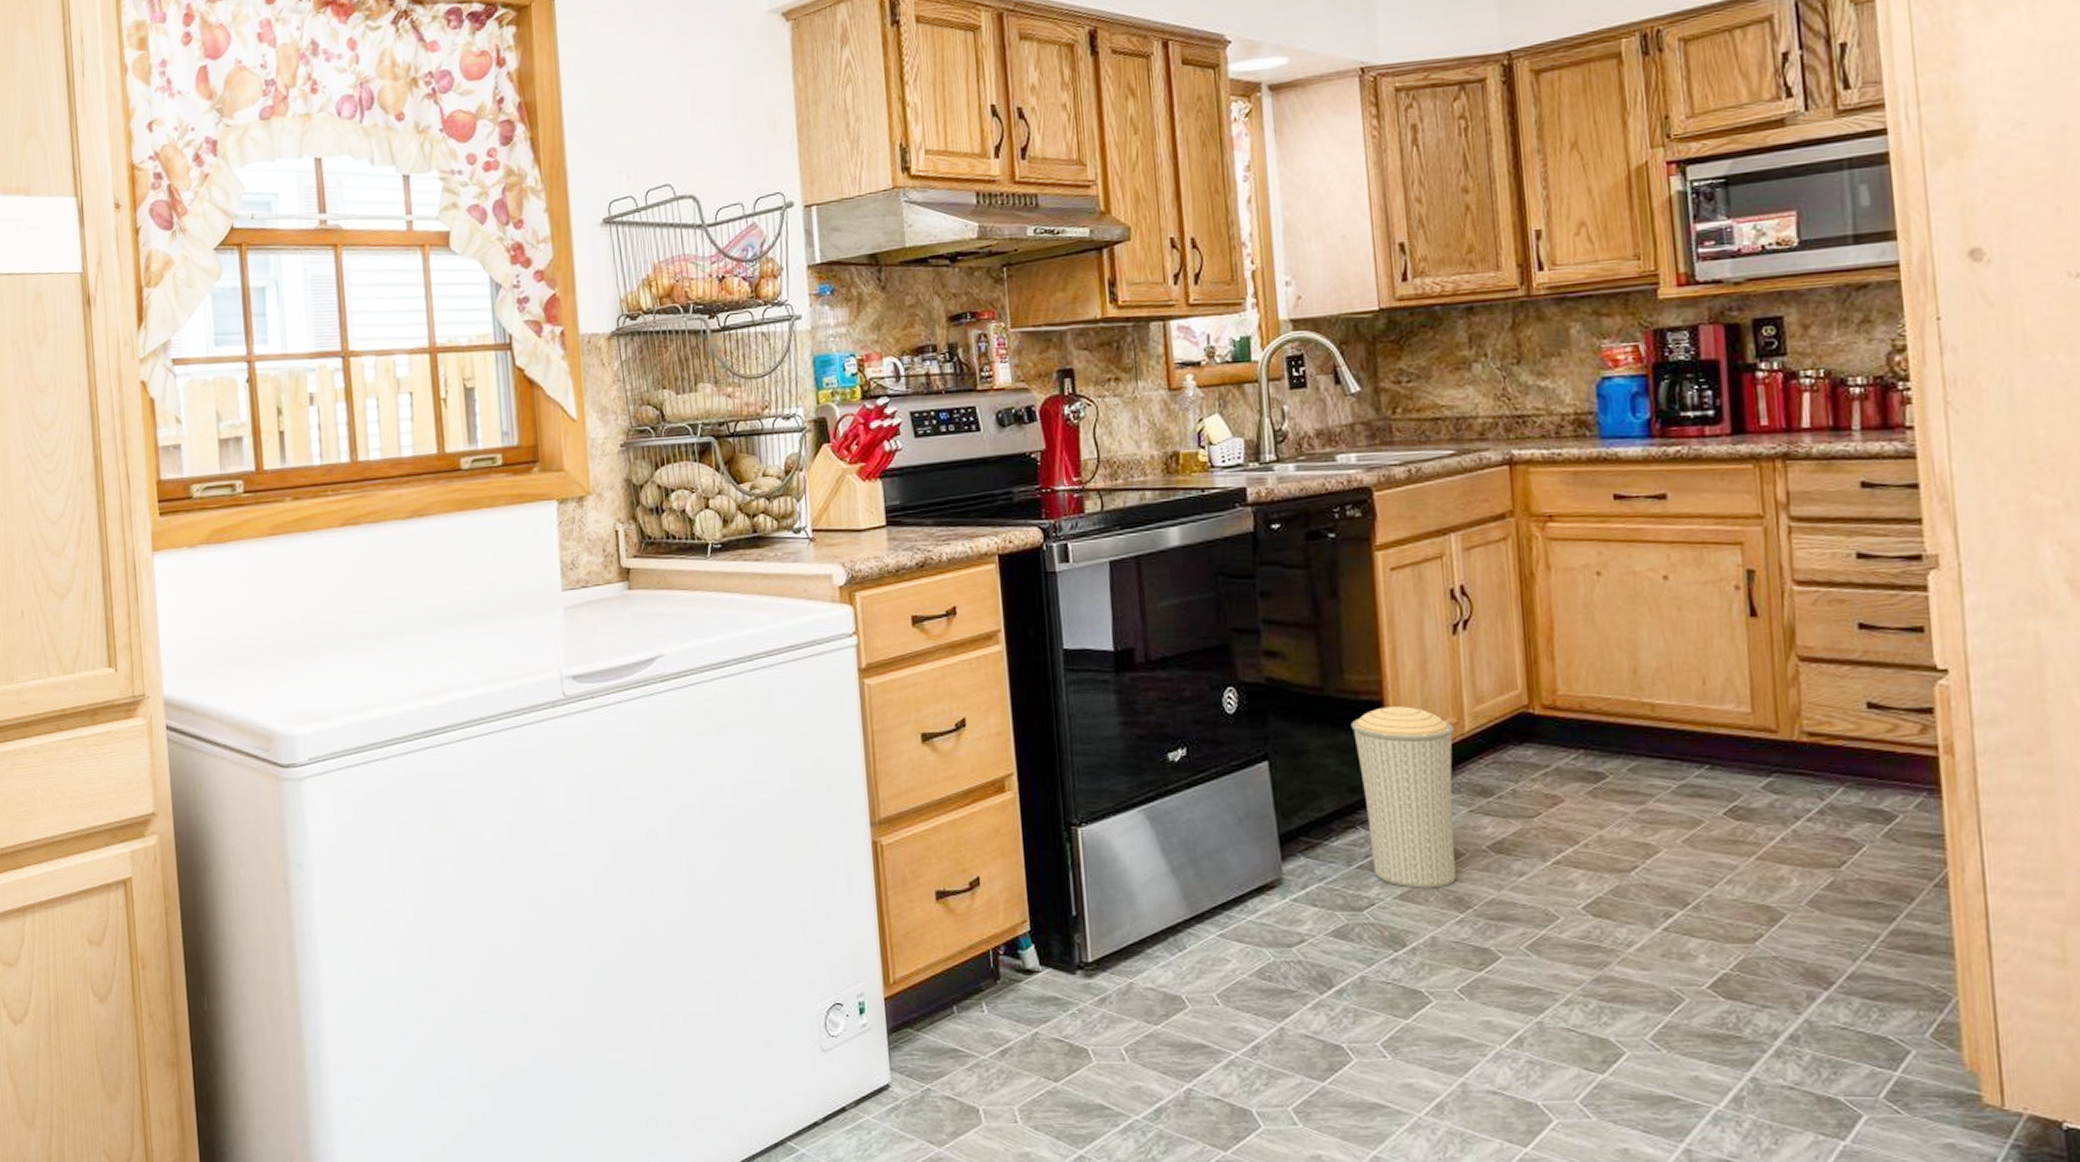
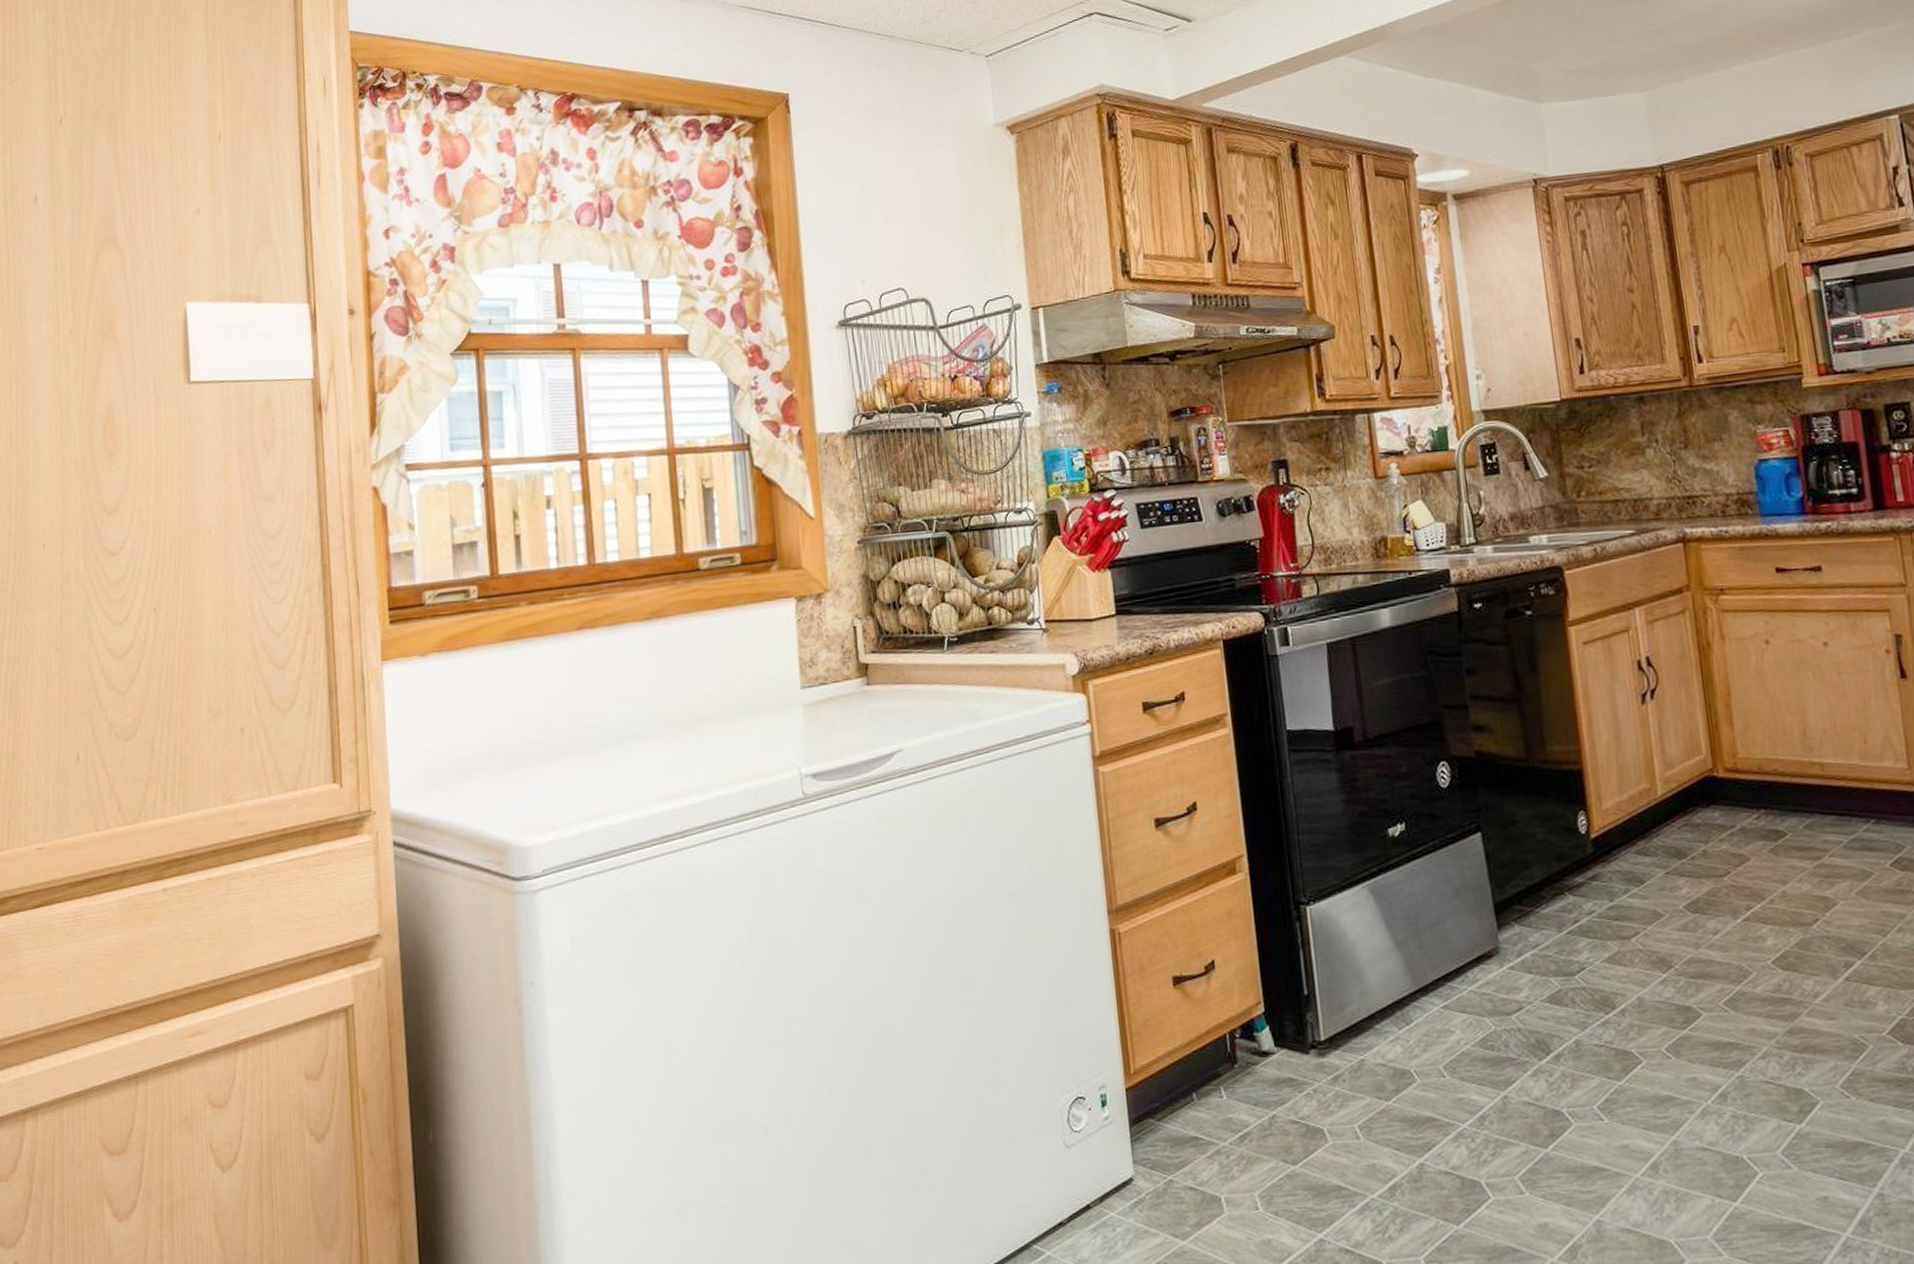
trash can: present [1351,706,1456,888] -> none [1554,774,1658,951]

